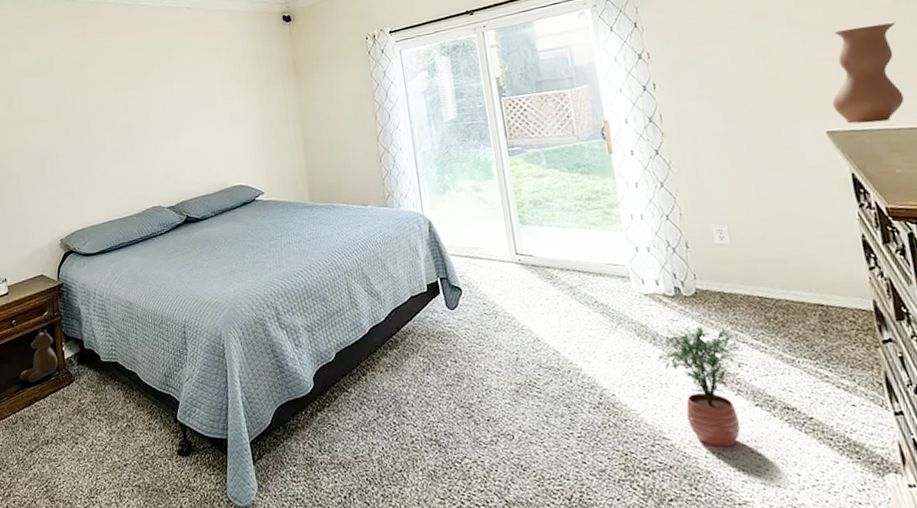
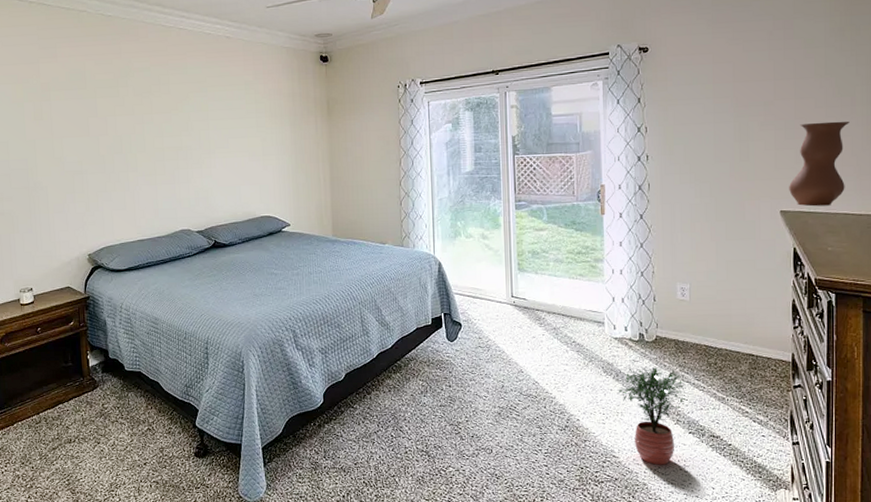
teddy bear: present [19,327,58,383] -> none [44,336,82,387]

